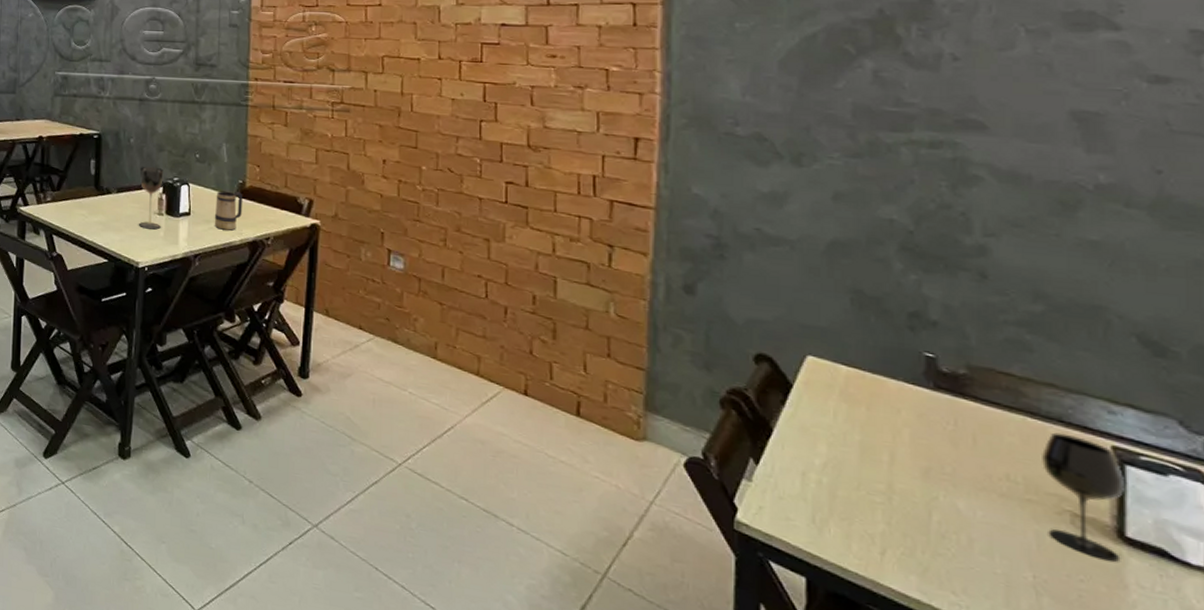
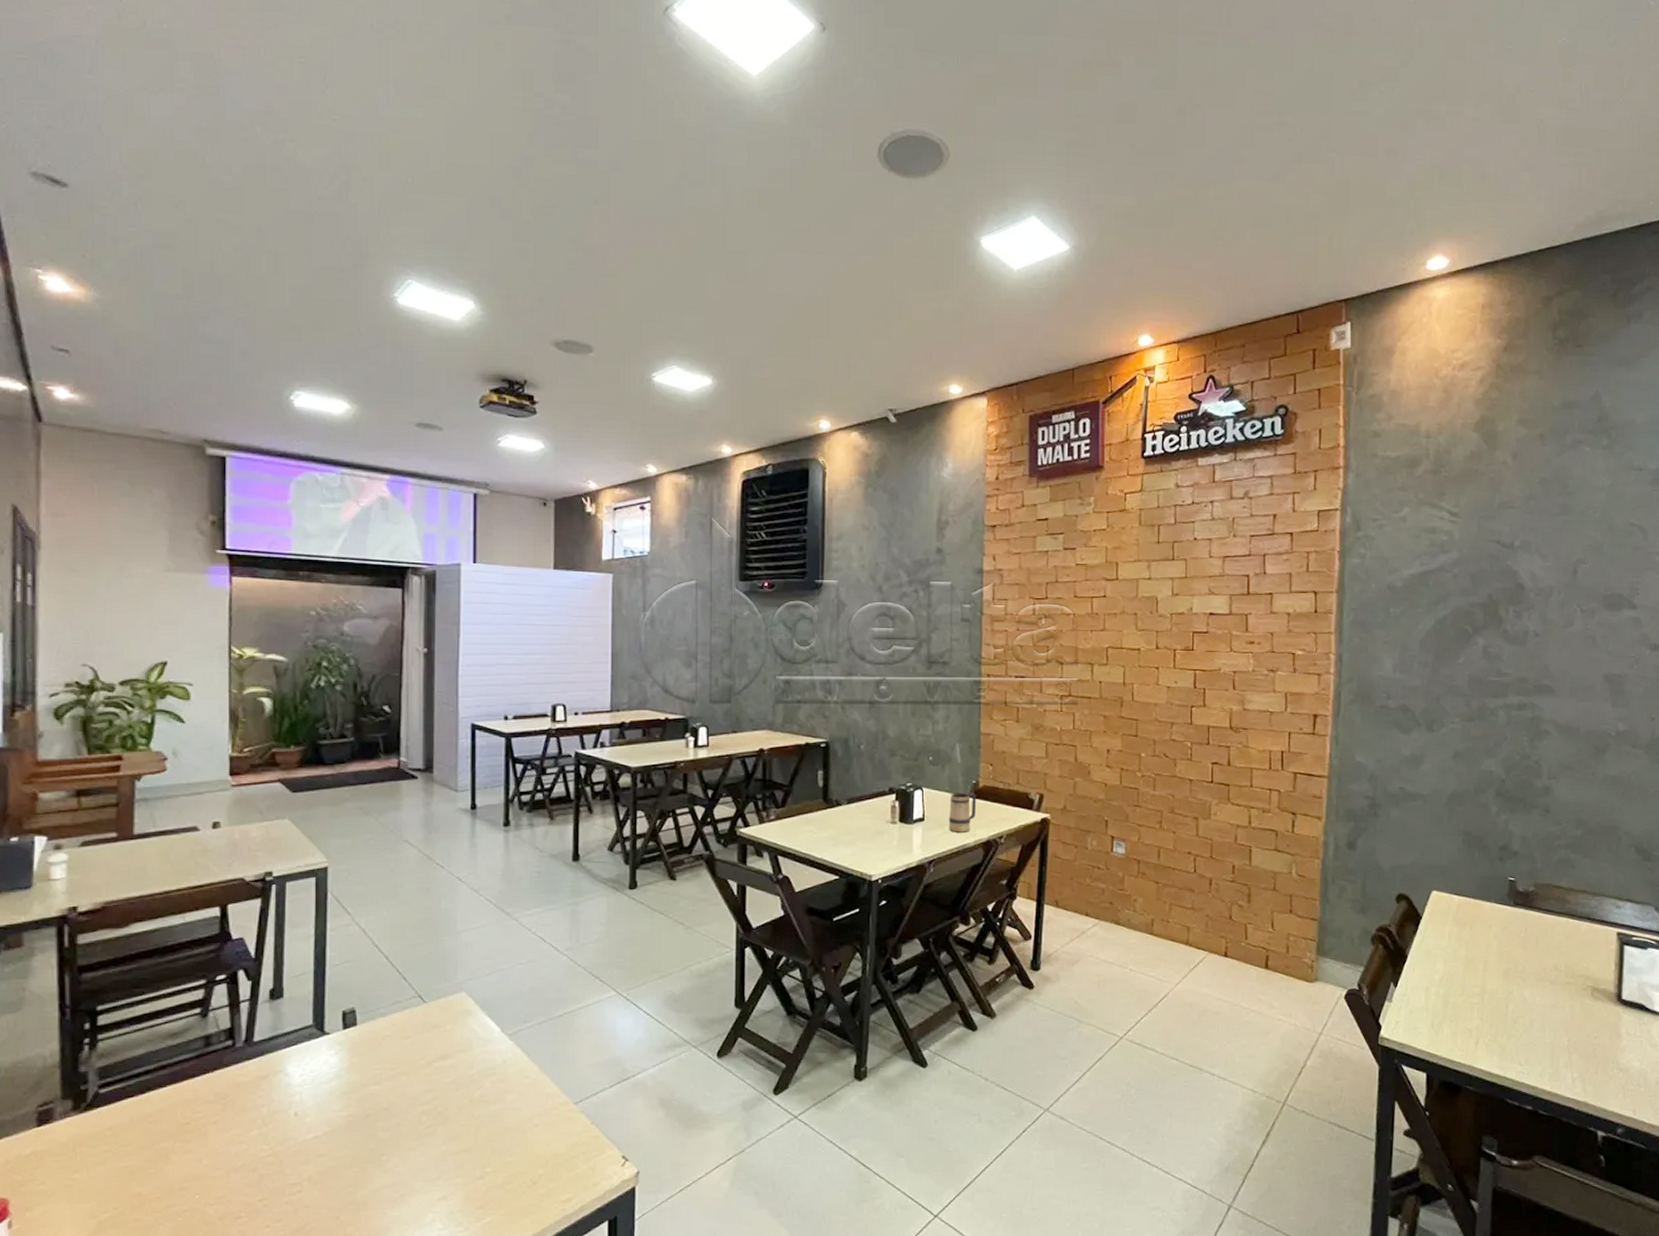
wineglass: present [139,166,164,230] -> none [871,773,896,839]
wine glass: present [1042,432,1124,561] -> none [1576,928,1623,1019]

